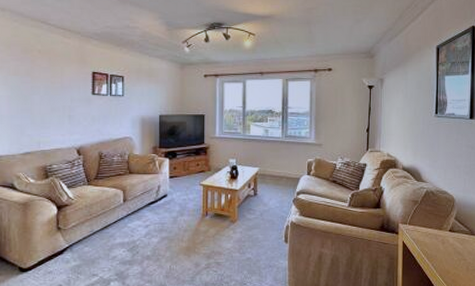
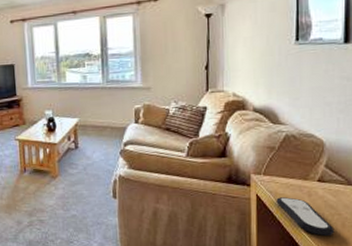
remote control: none [418,244,461,278] -> present [276,197,335,236]

